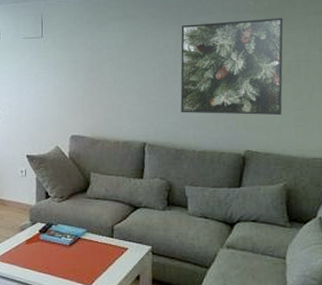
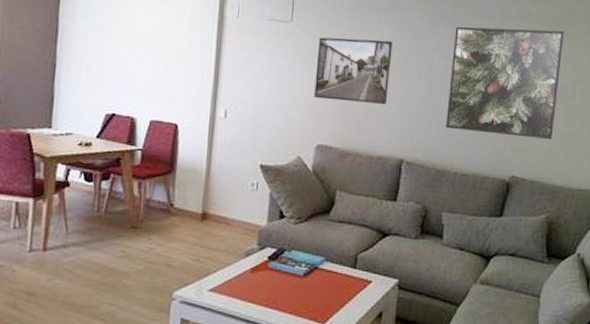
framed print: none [65,44,128,98] -> present [314,37,393,105]

